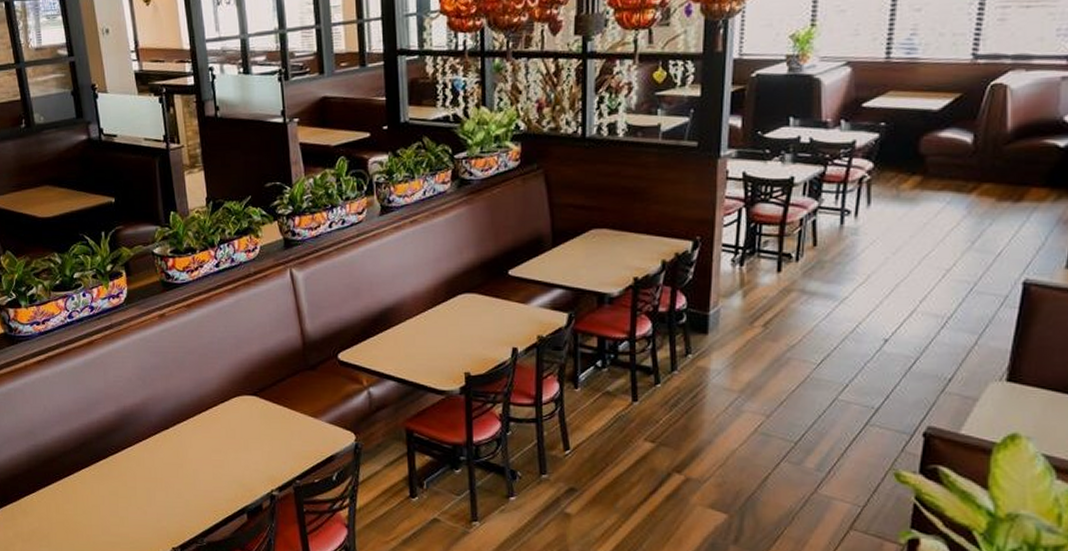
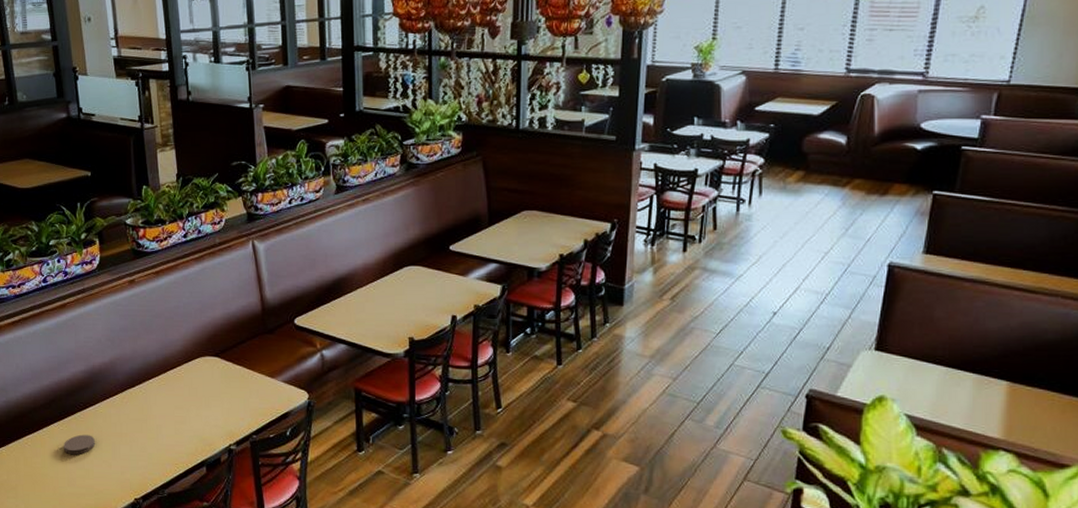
coaster: none [96,480,130,501] -> present [64,434,96,454]

